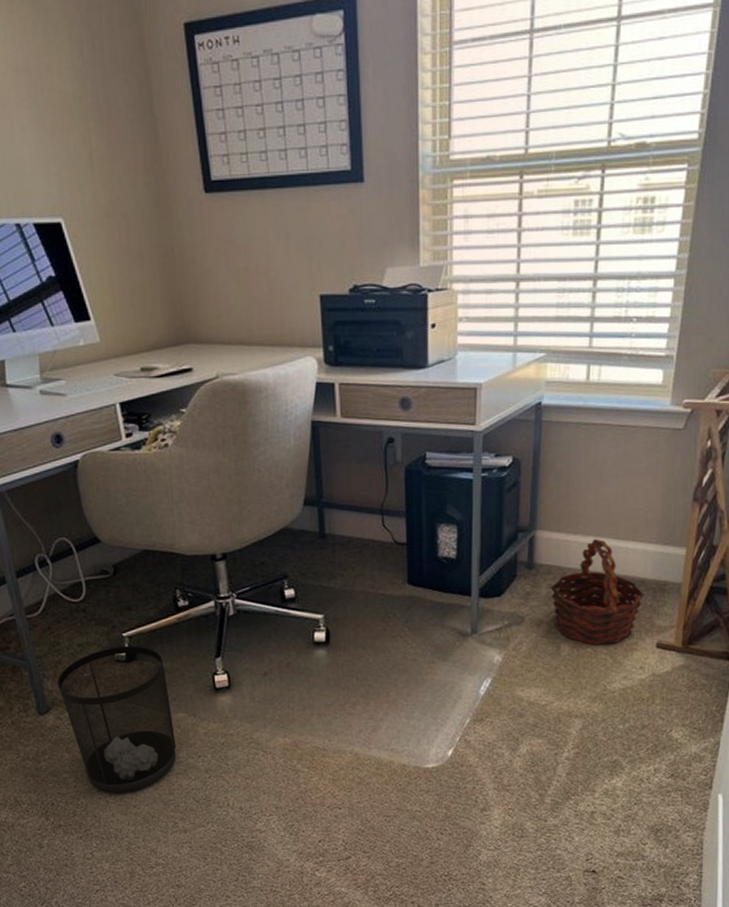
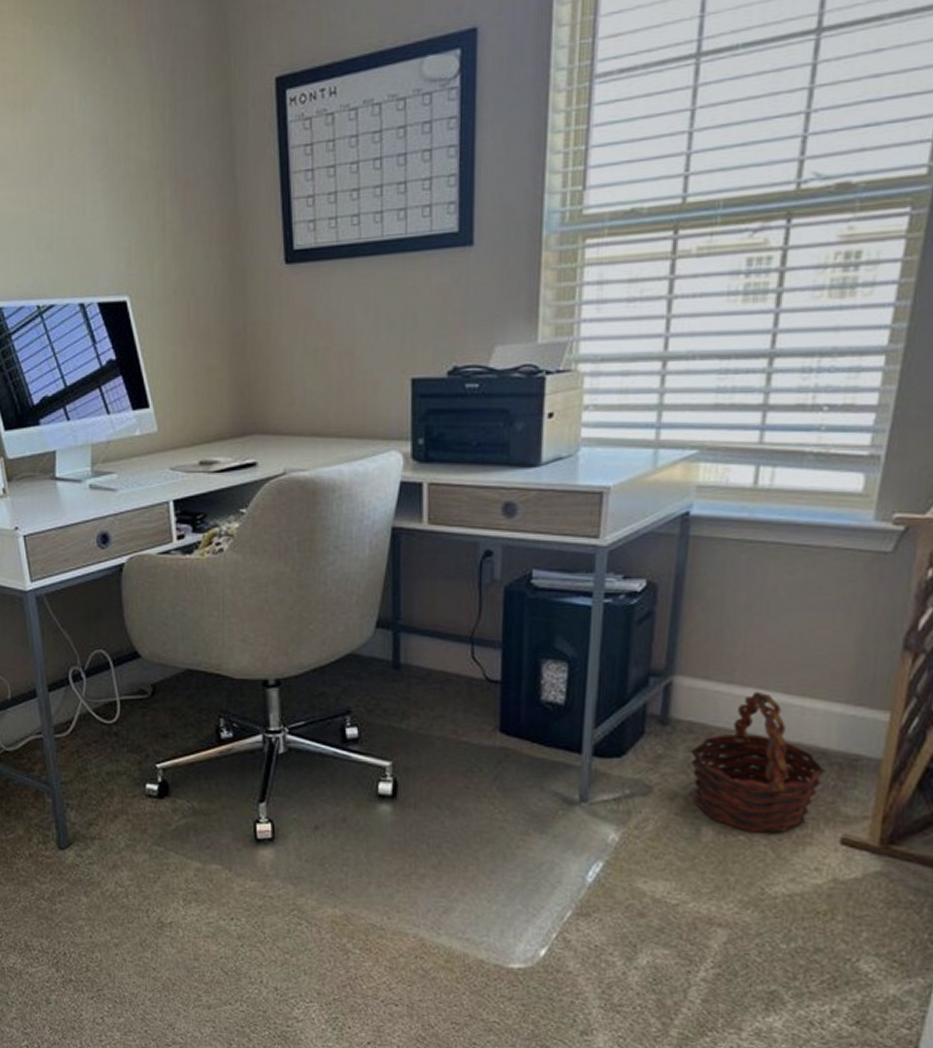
waste bin: present [56,645,177,793] -> none [80,778,206,952]

